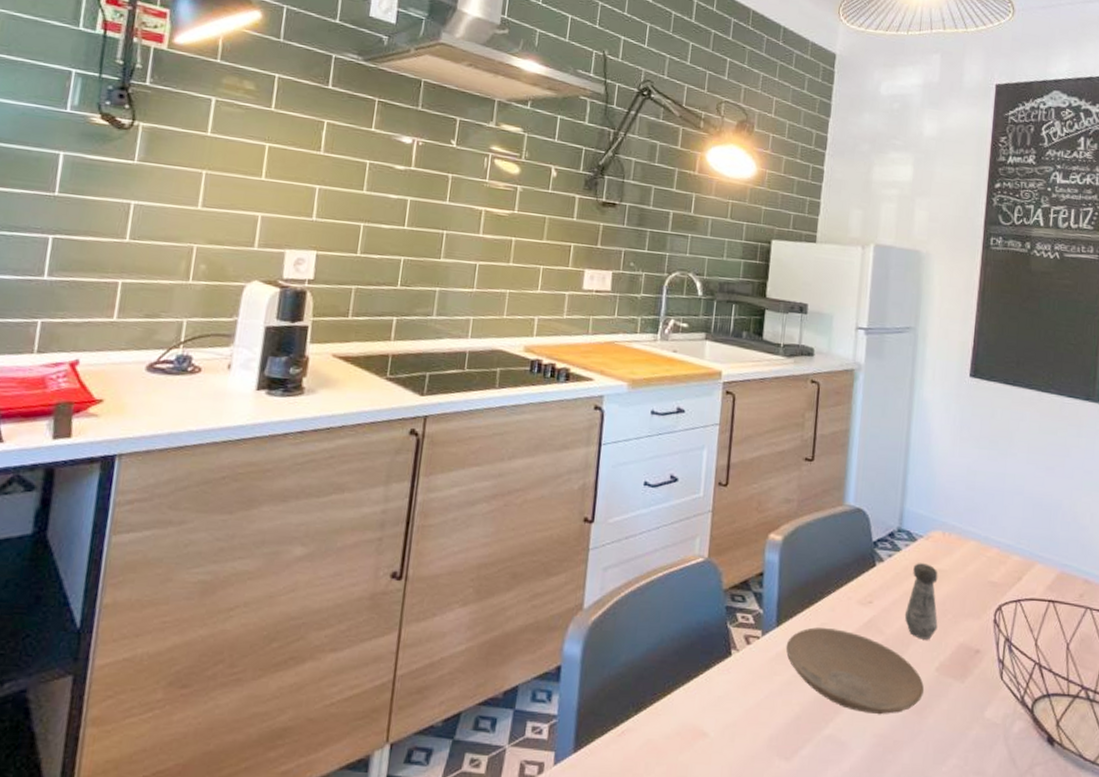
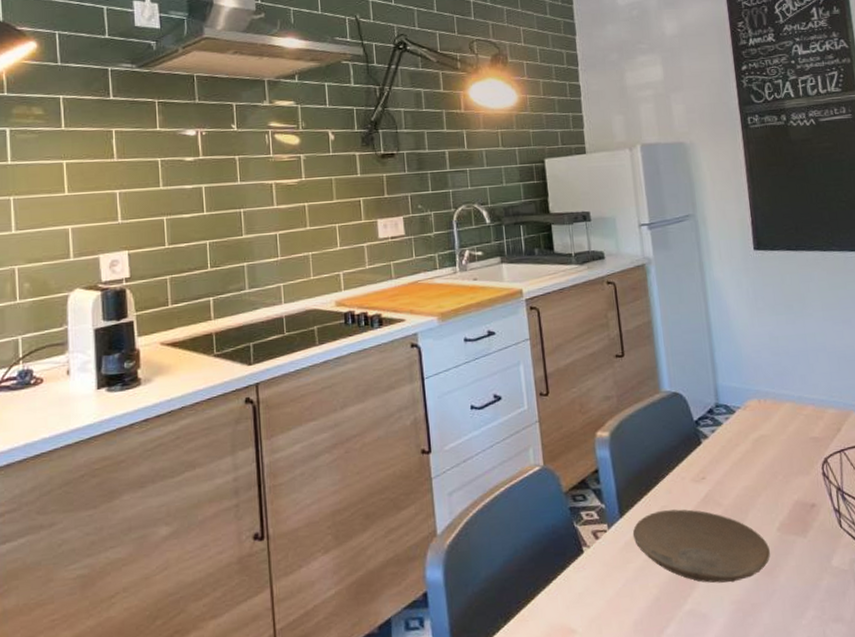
salt shaker: present [904,563,938,640] -> none [737,432,771,504]

